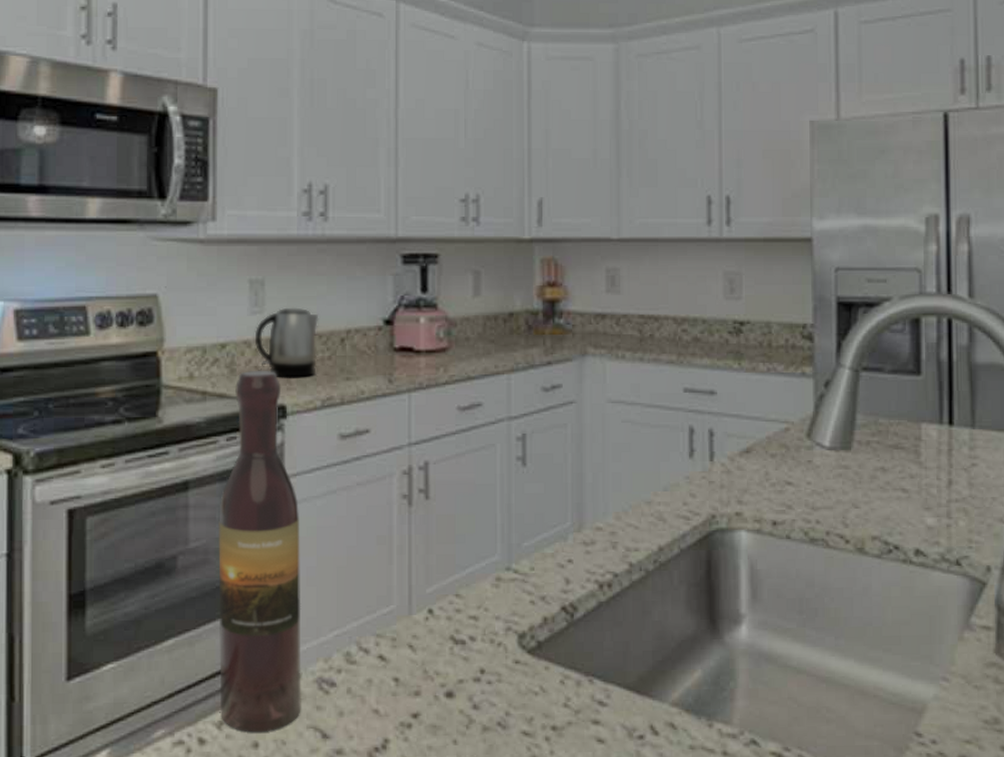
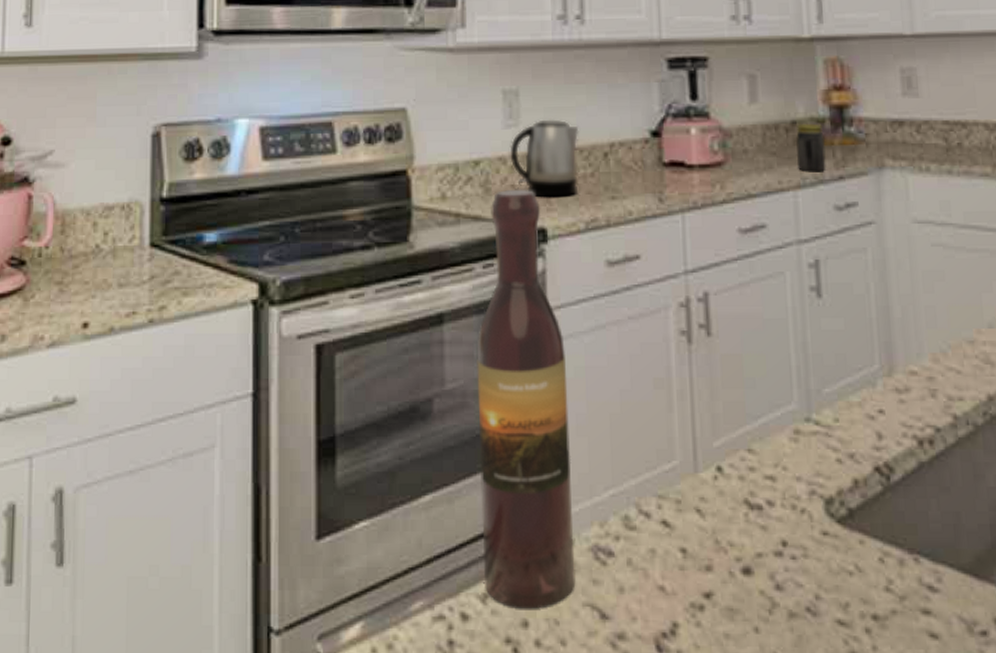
jar: none [511,315,538,358] -> present [795,123,826,173]

